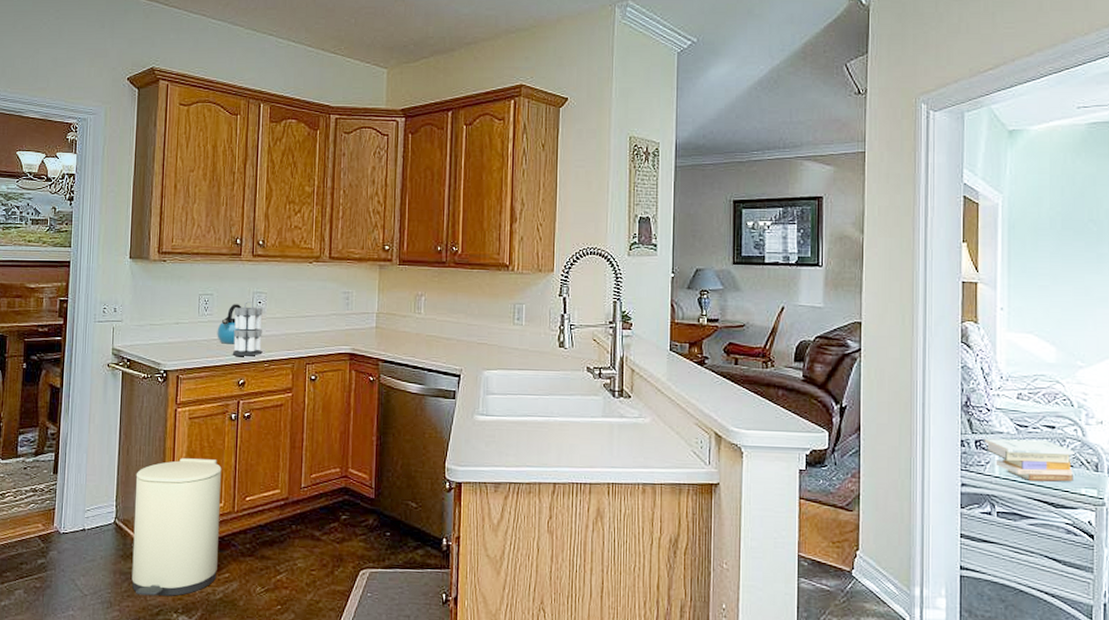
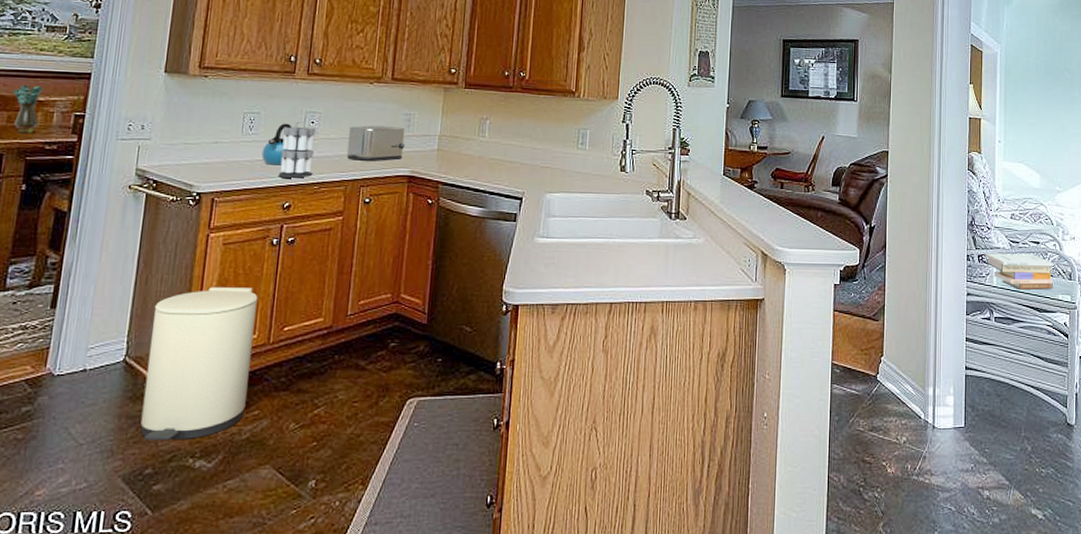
vase: none [10,272,33,318] -> present [12,83,43,134]
toaster: none [292,303,345,340] -> present [346,125,405,162]

